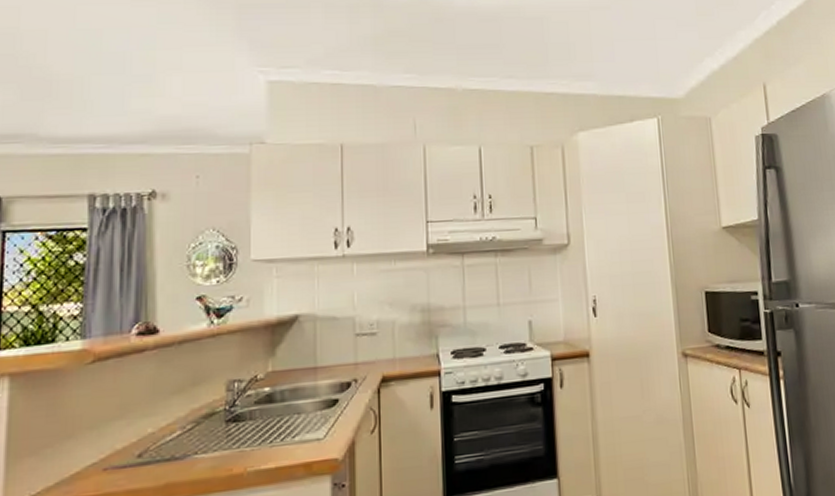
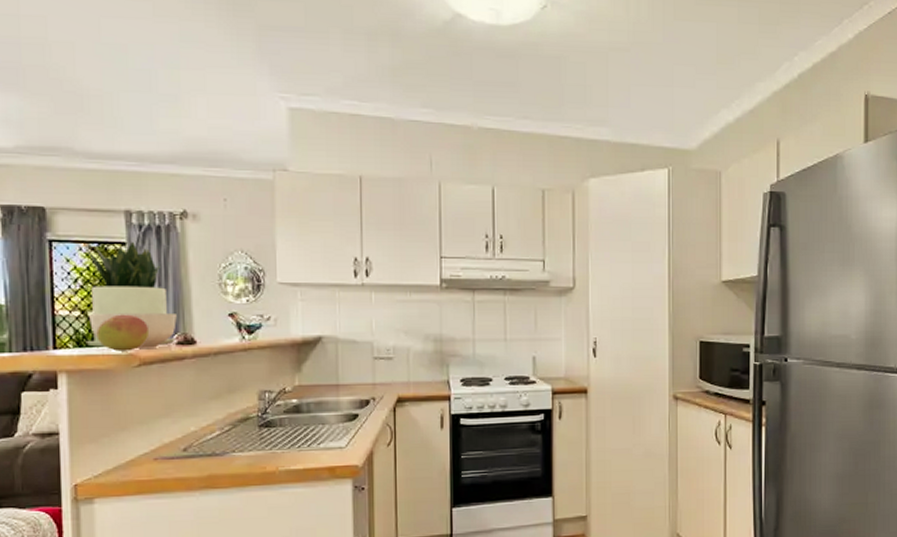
planter: none [34,227,136,345] -> present [84,242,176,347]
bowl: none [39,300,138,344] -> present [88,312,177,350]
fruit: none [47,305,108,348] -> present [96,314,150,351]

